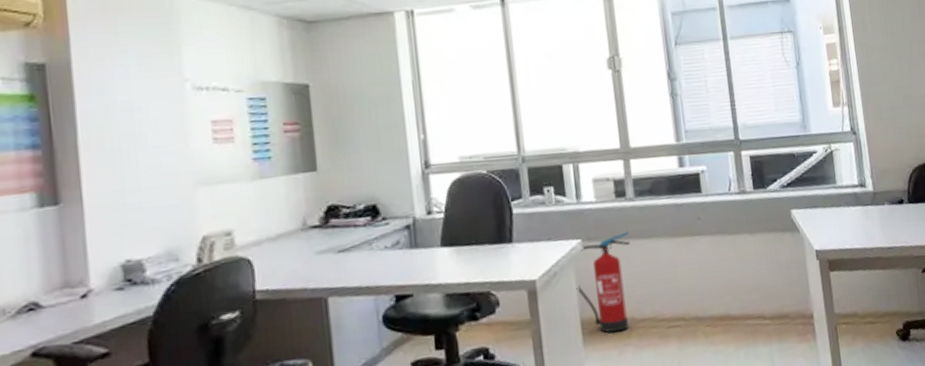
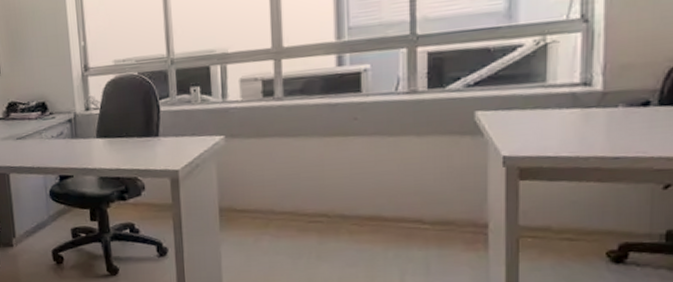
fire extinguisher: present [576,231,630,333] -> none [217,130,275,222]

